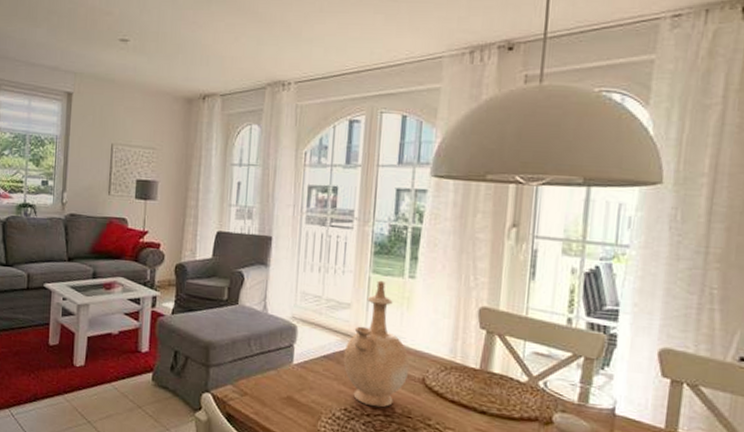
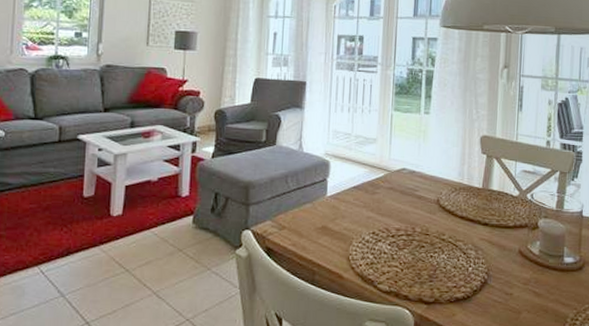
vase: present [343,280,410,408] -> none [371,117,427,229]

